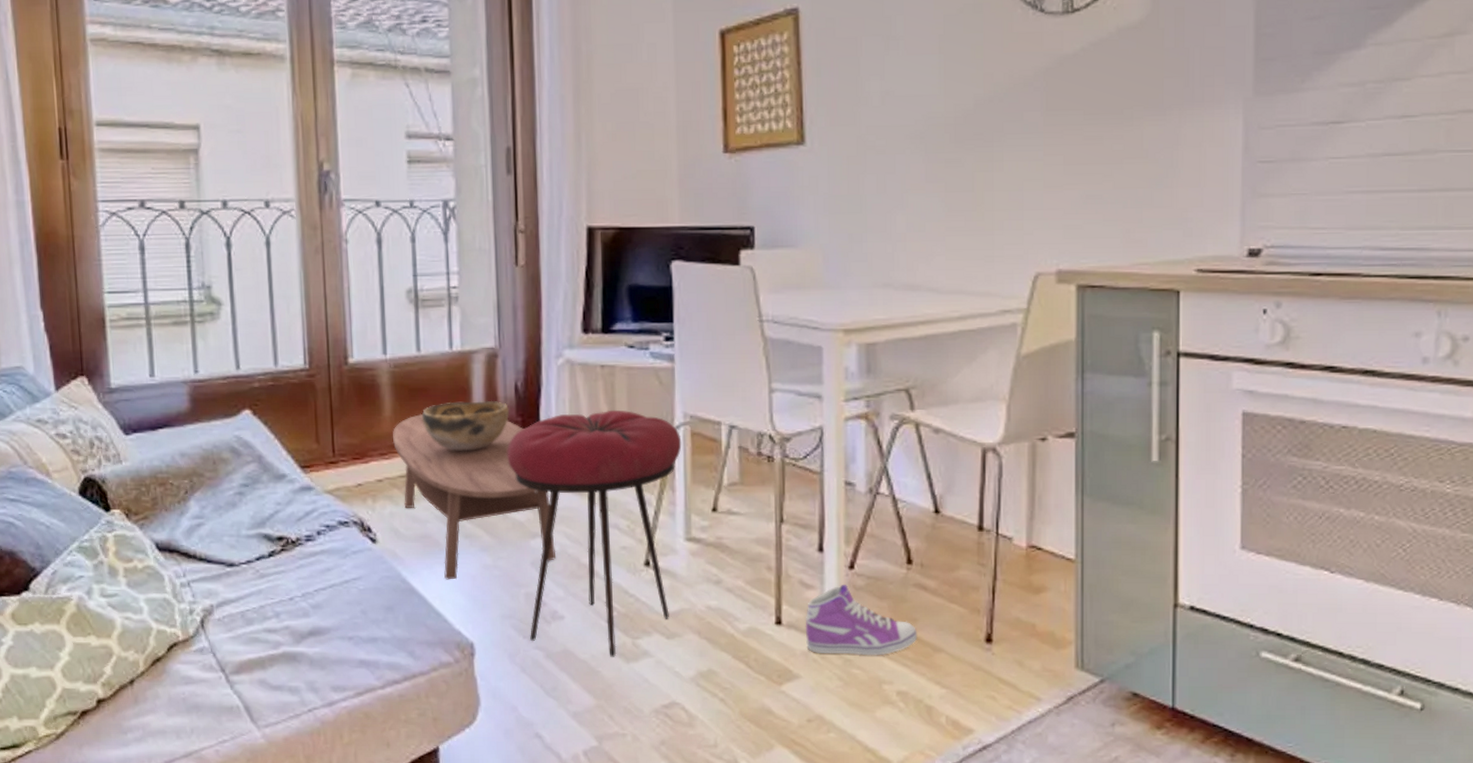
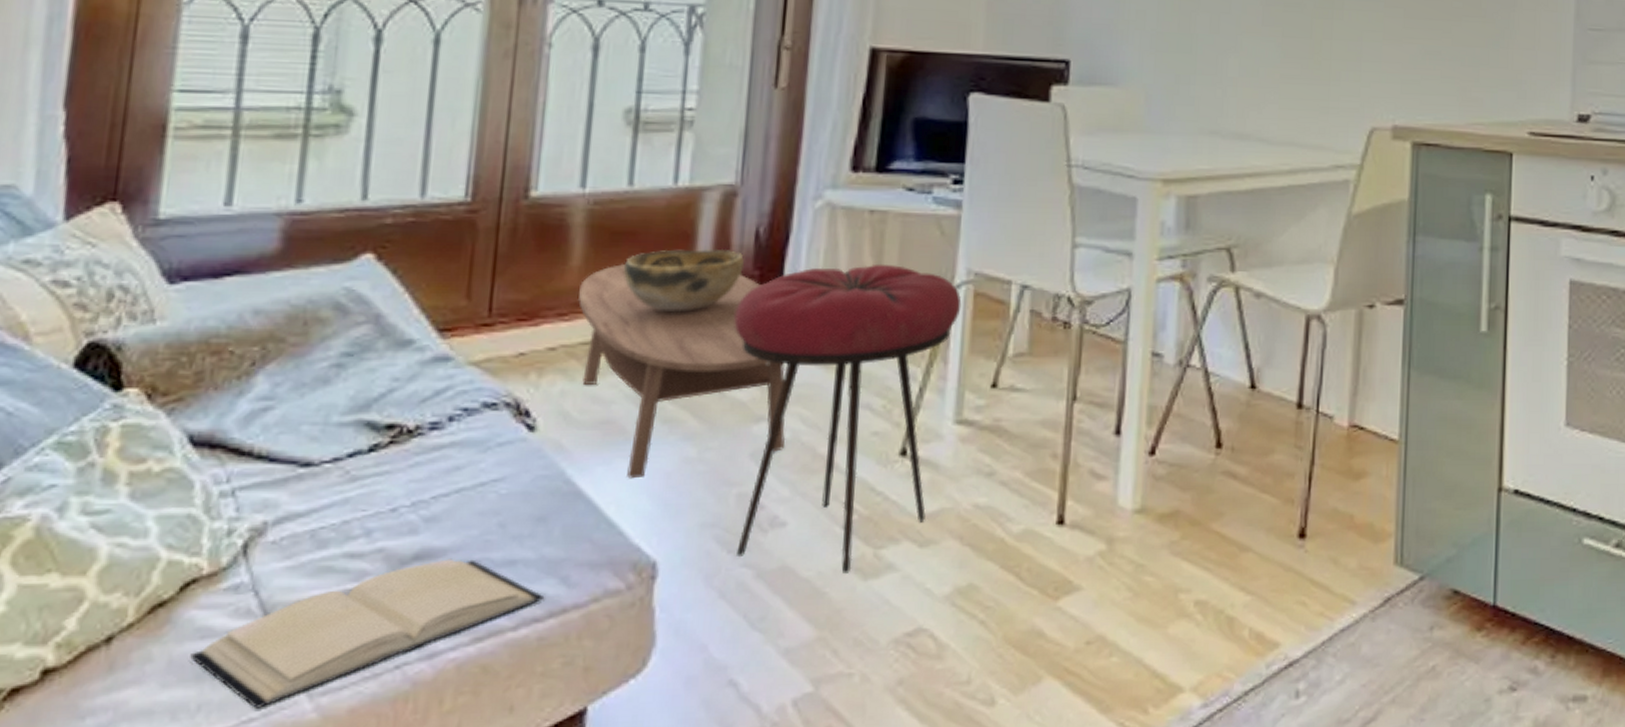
hardback book: none [181,635,400,735] -> present [190,558,545,710]
sneaker: present [805,585,918,656] -> none [1092,474,1223,559]

